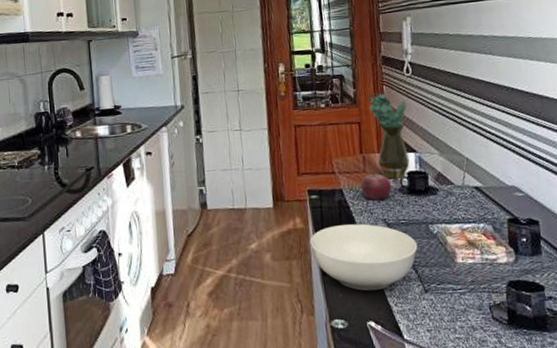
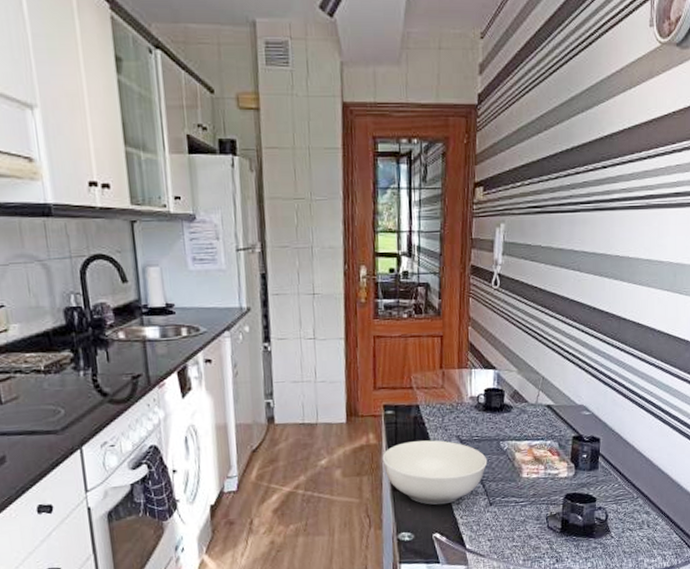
fruit: present [360,170,392,200] -> none [437,387,468,417]
vase: present [367,90,410,180] -> none [452,301,491,397]

